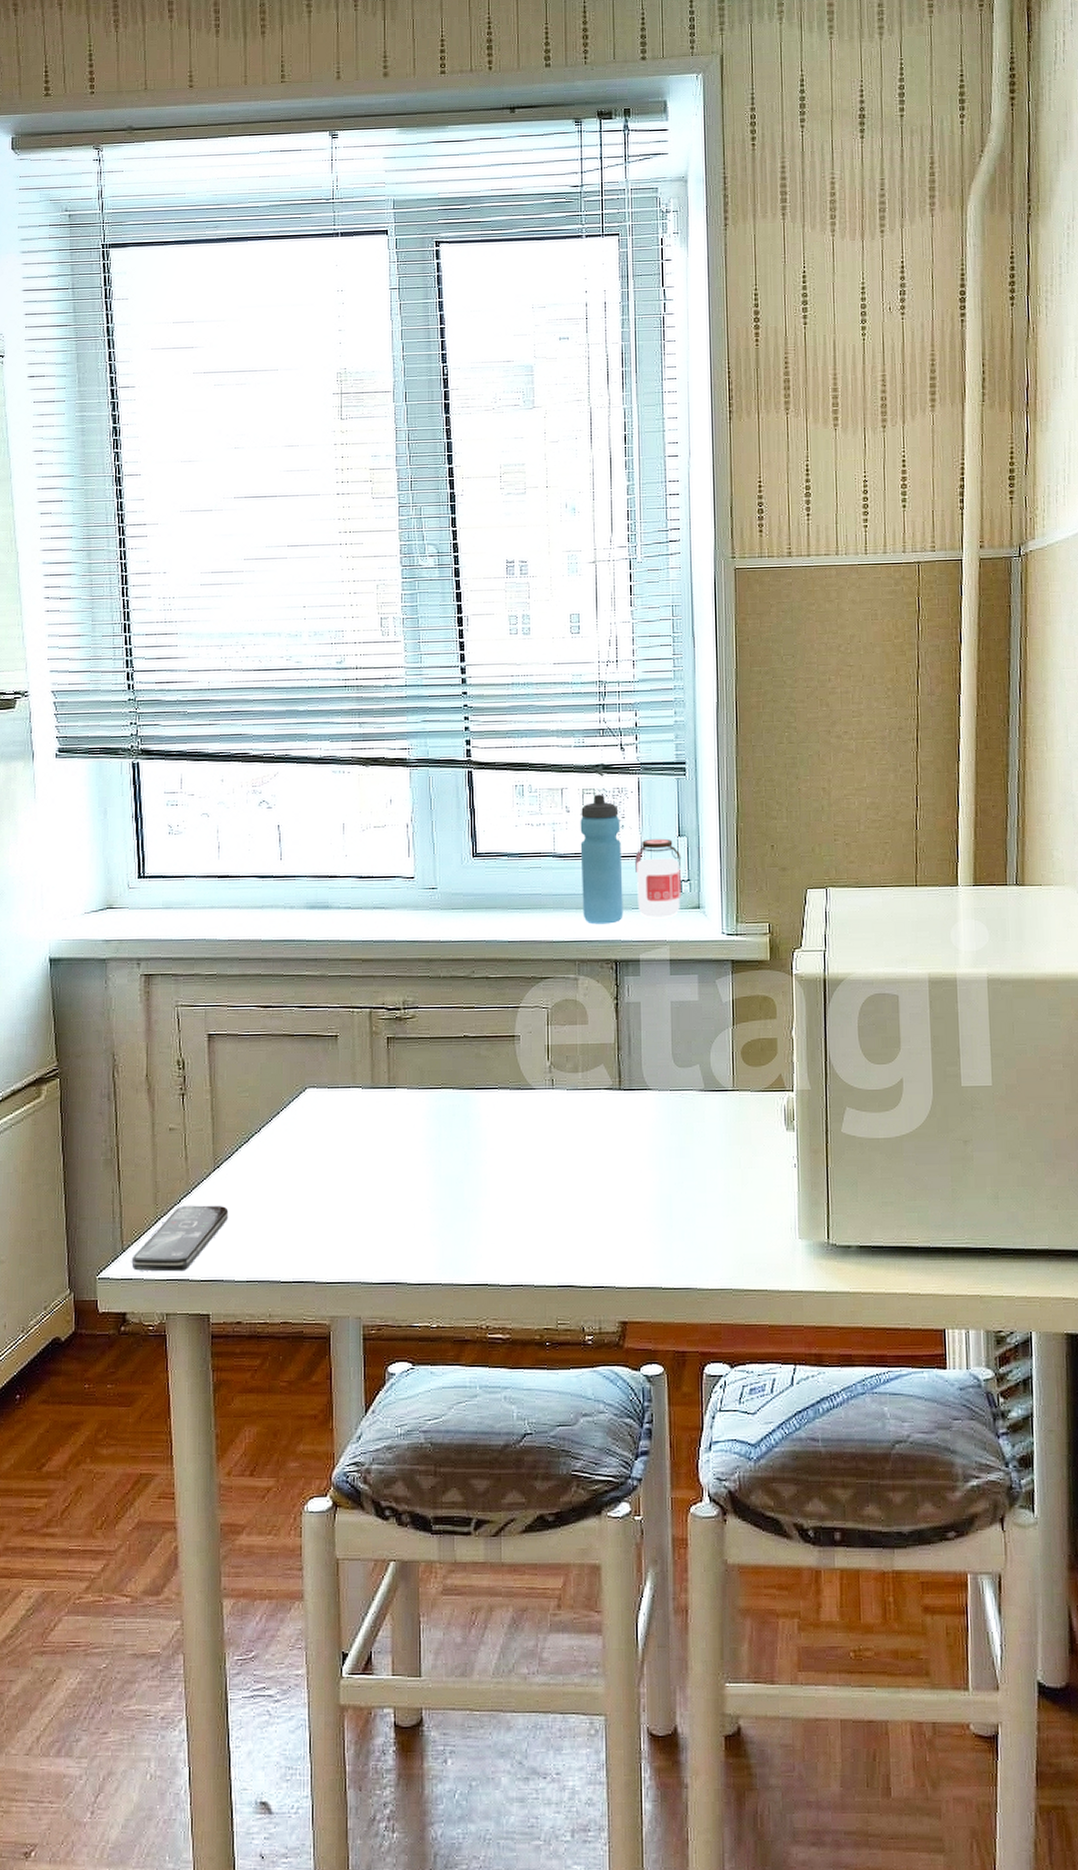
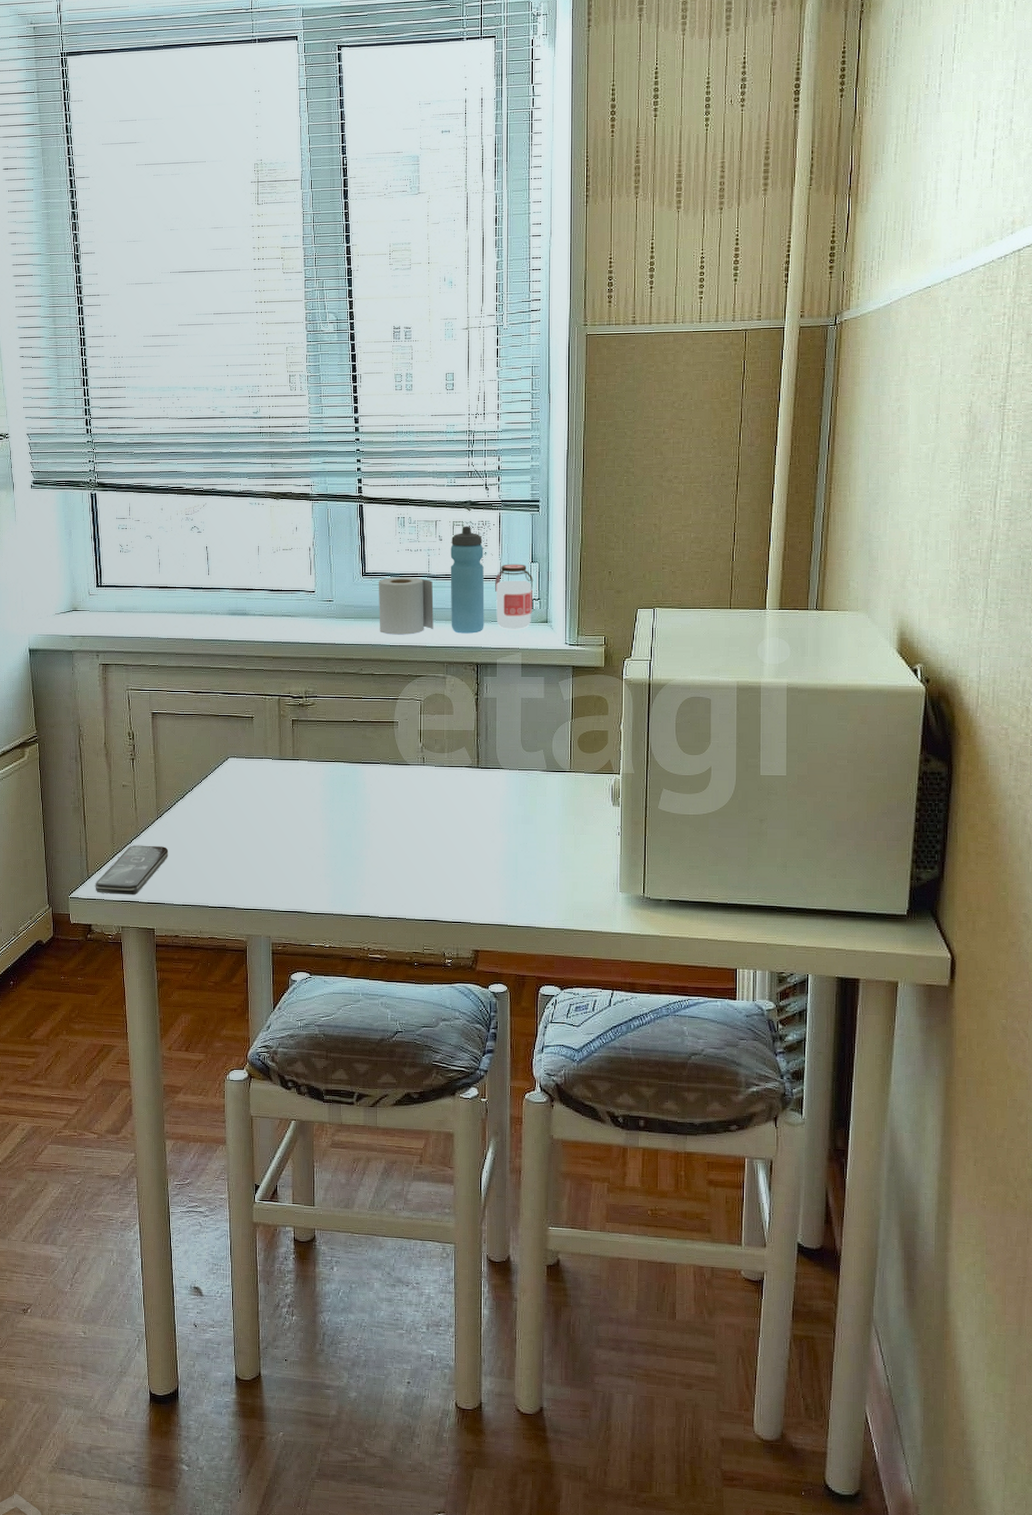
paper towel roll: none [492,857,561,928] -> present [378,577,434,635]

